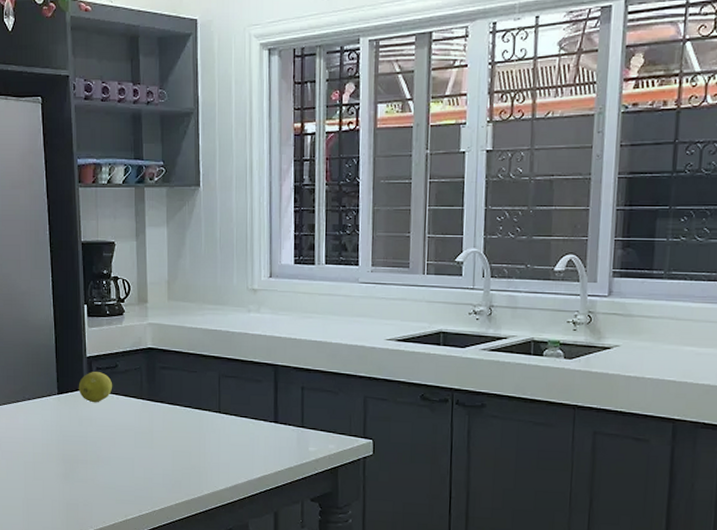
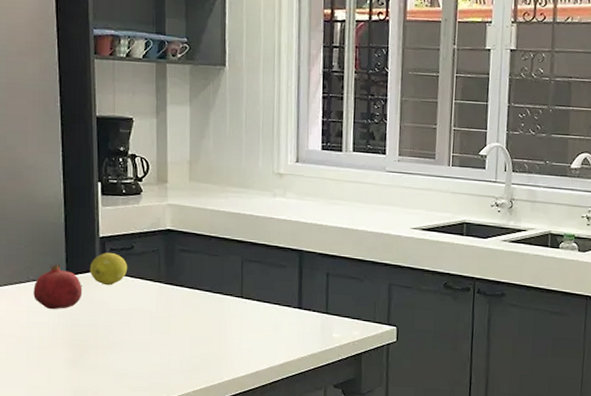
fruit: none [29,383,72,427] -> present [33,264,83,310]

